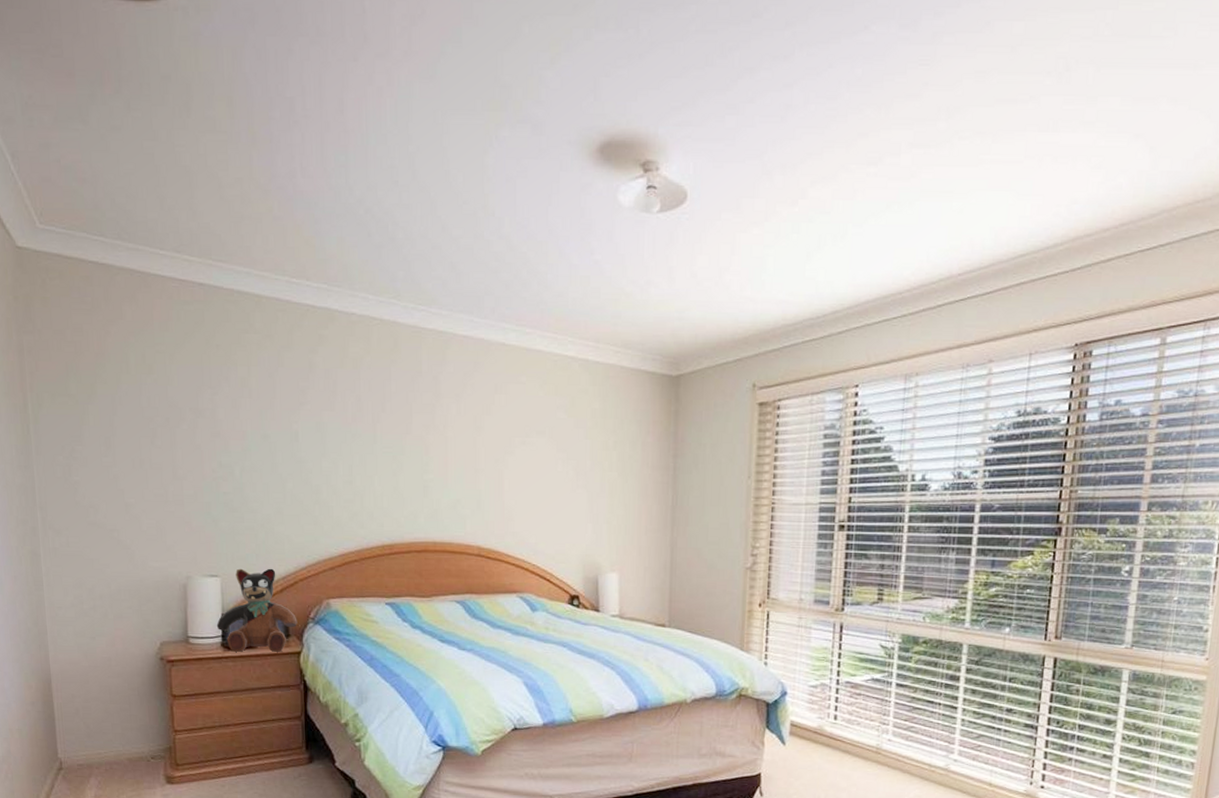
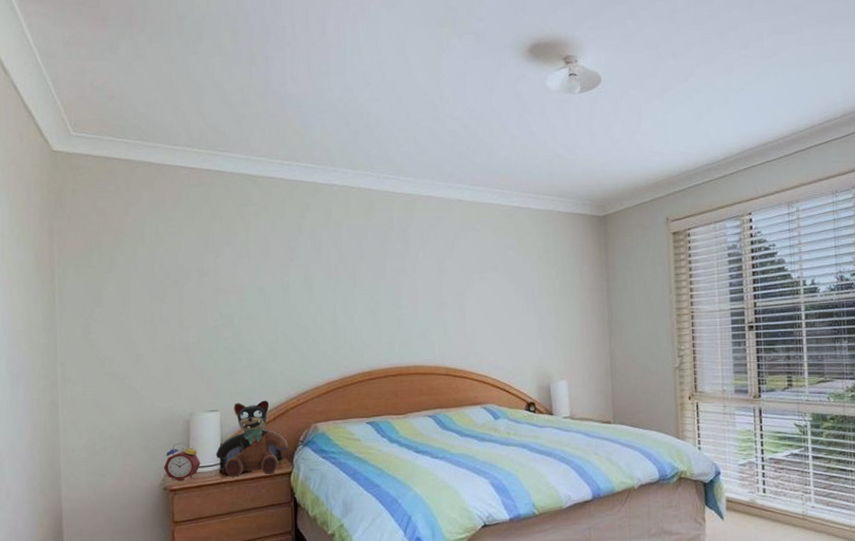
alarm clock: none [159,608,200,652] -> present [163,442,200,482]

